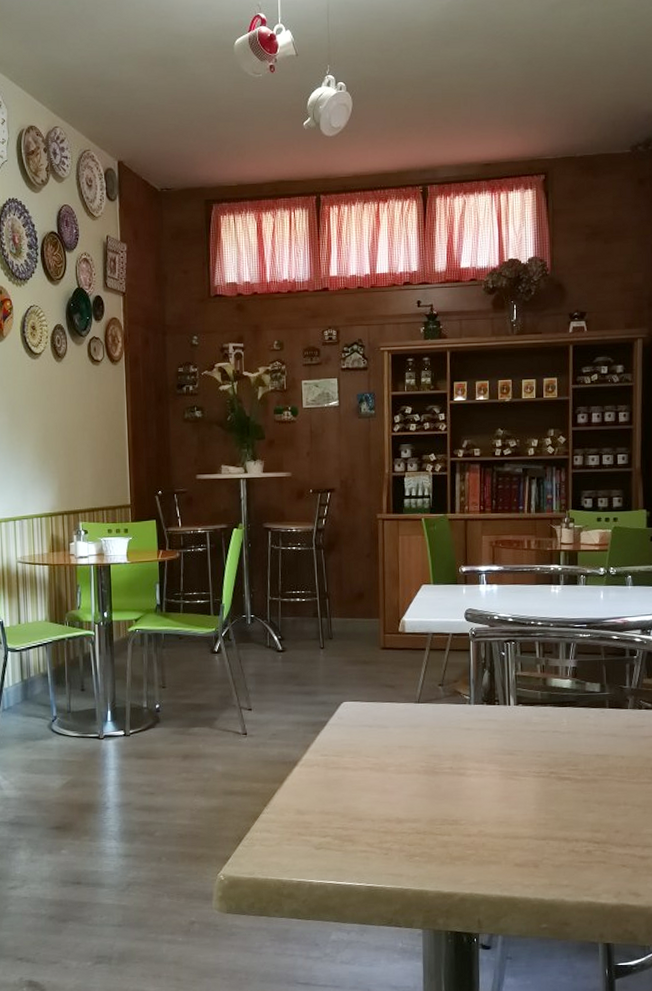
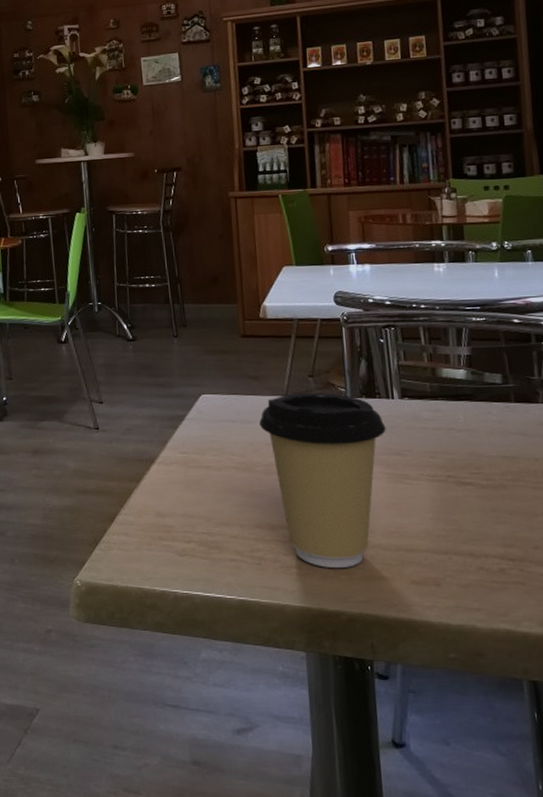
coffee cup: none [394,699,502,856] -> present [259,392,386,569]

